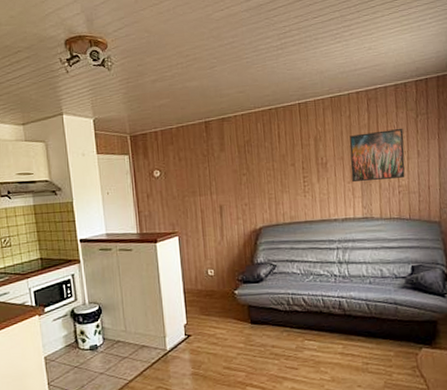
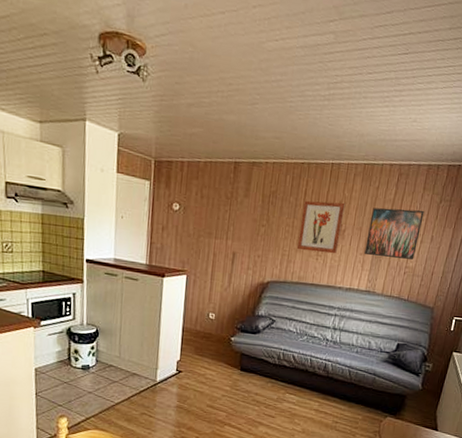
wall art: none [280,137,324,191] -> present [297,200,345,254]

